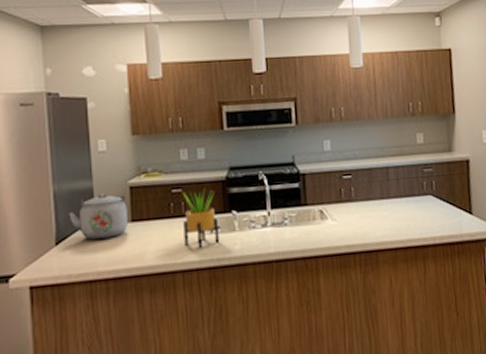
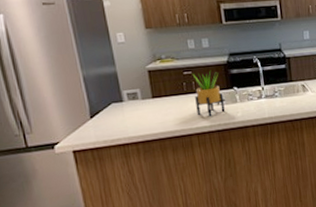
kettle: present [68,193,128,240] -> none [98,76,150,113]

